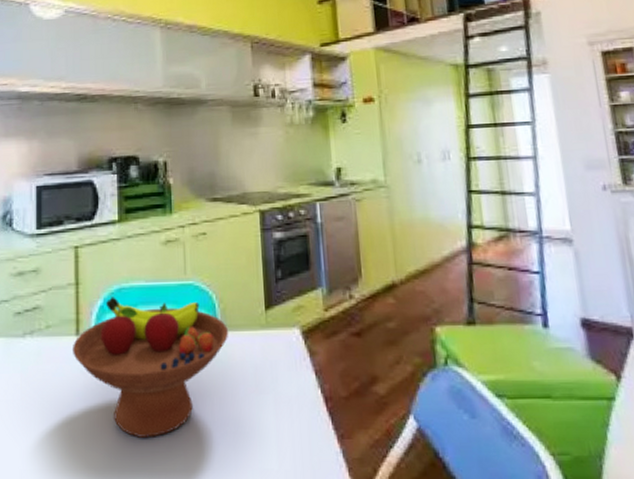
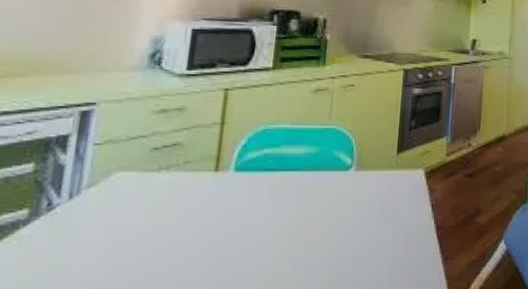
fruit bowl: present [72,297,229,438] -> none [208,137,363,264]

